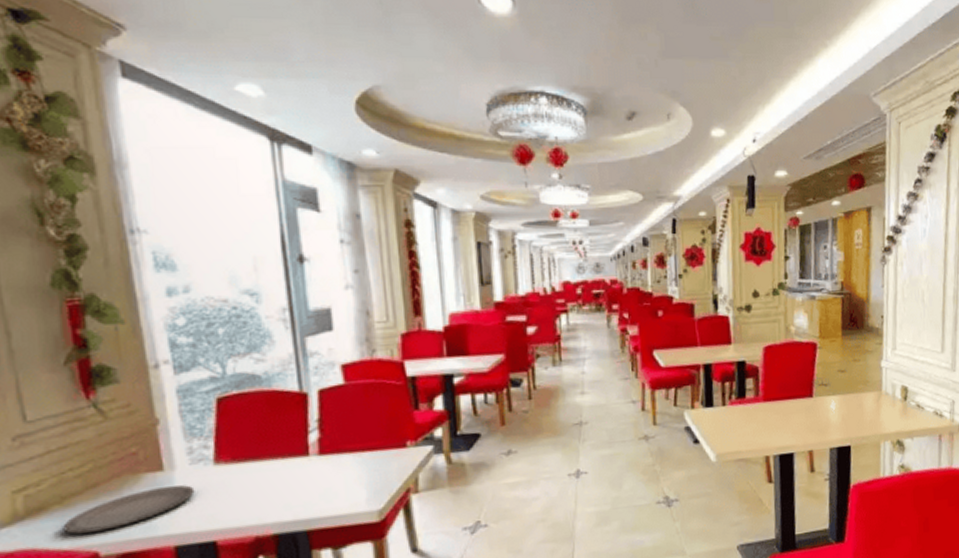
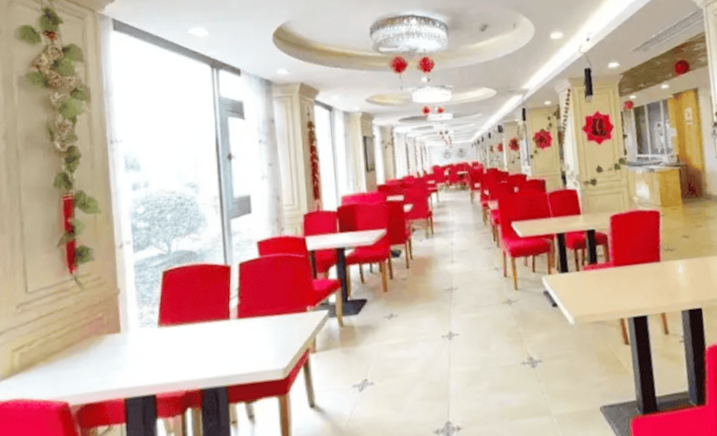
plate: present [63,485,195,535] -> none [44,345,142,387]

